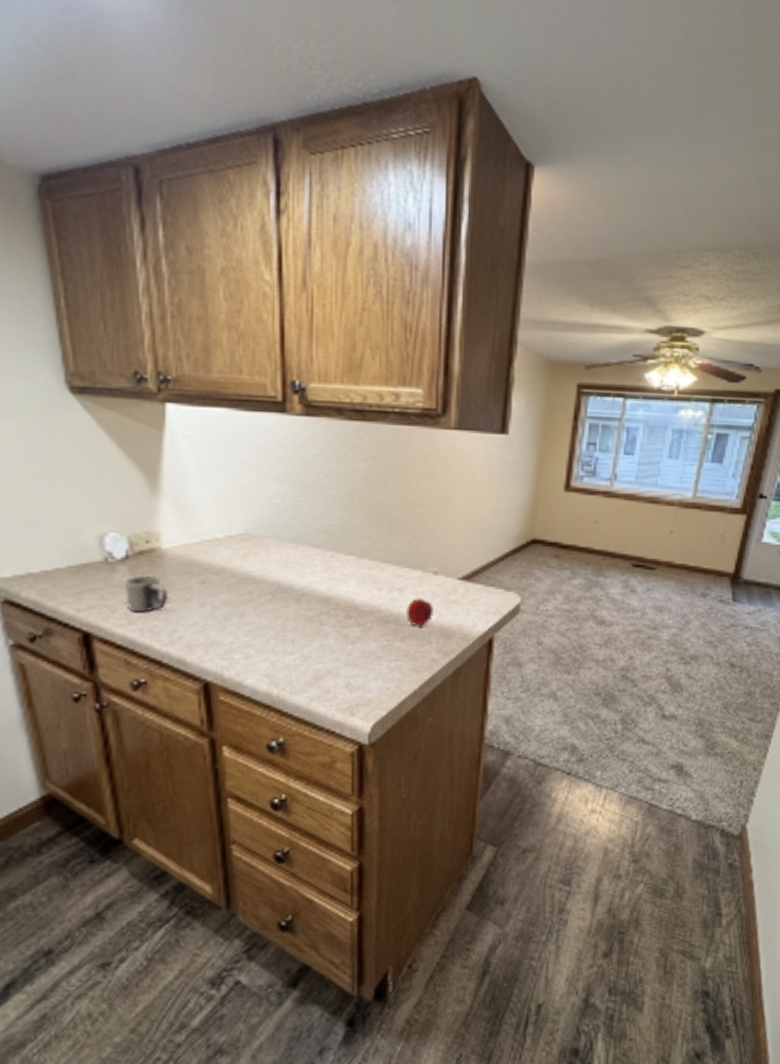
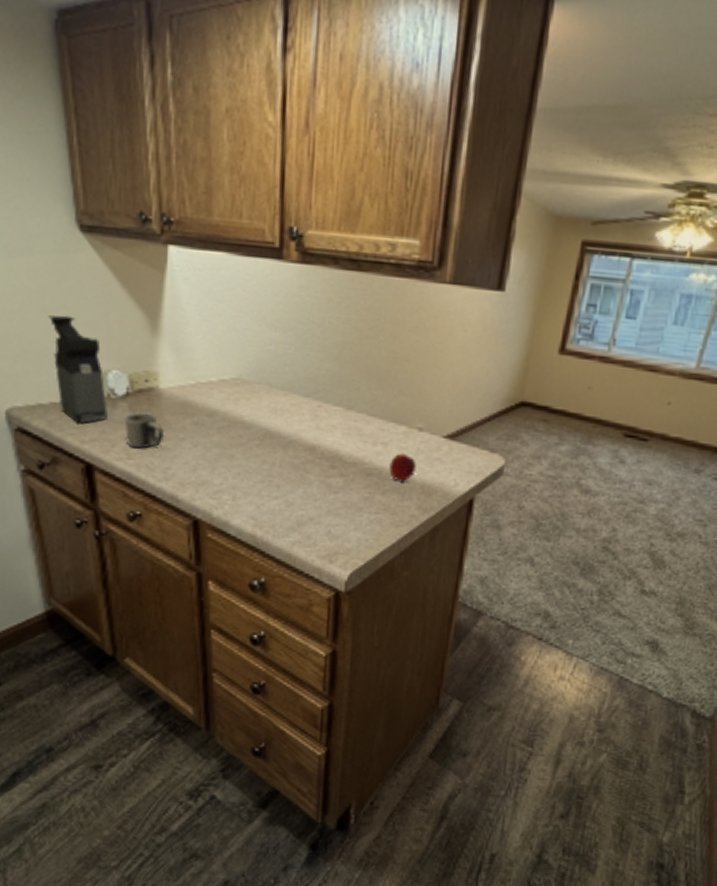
coffee maker: none [37,479,106,590] -> present [48,315,108,423]

